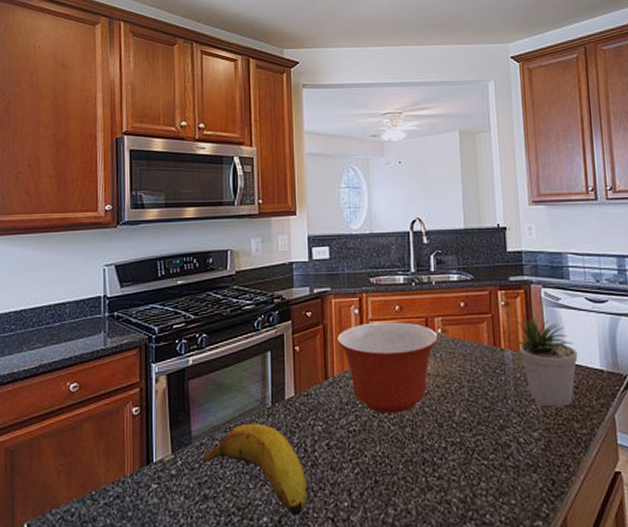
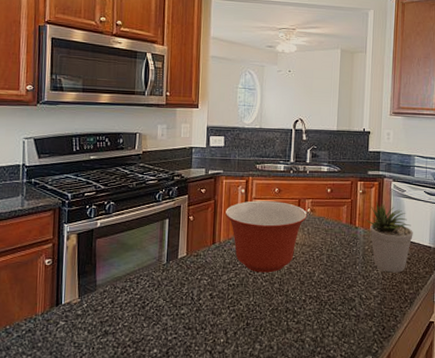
fruit: present [203,423,307,516] -> none [105,276,192,349]

